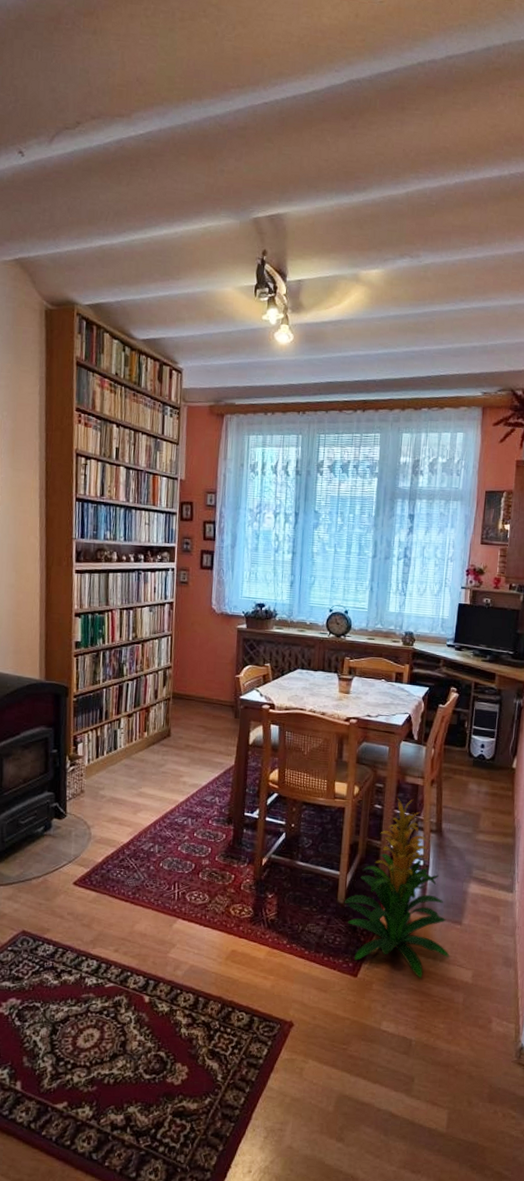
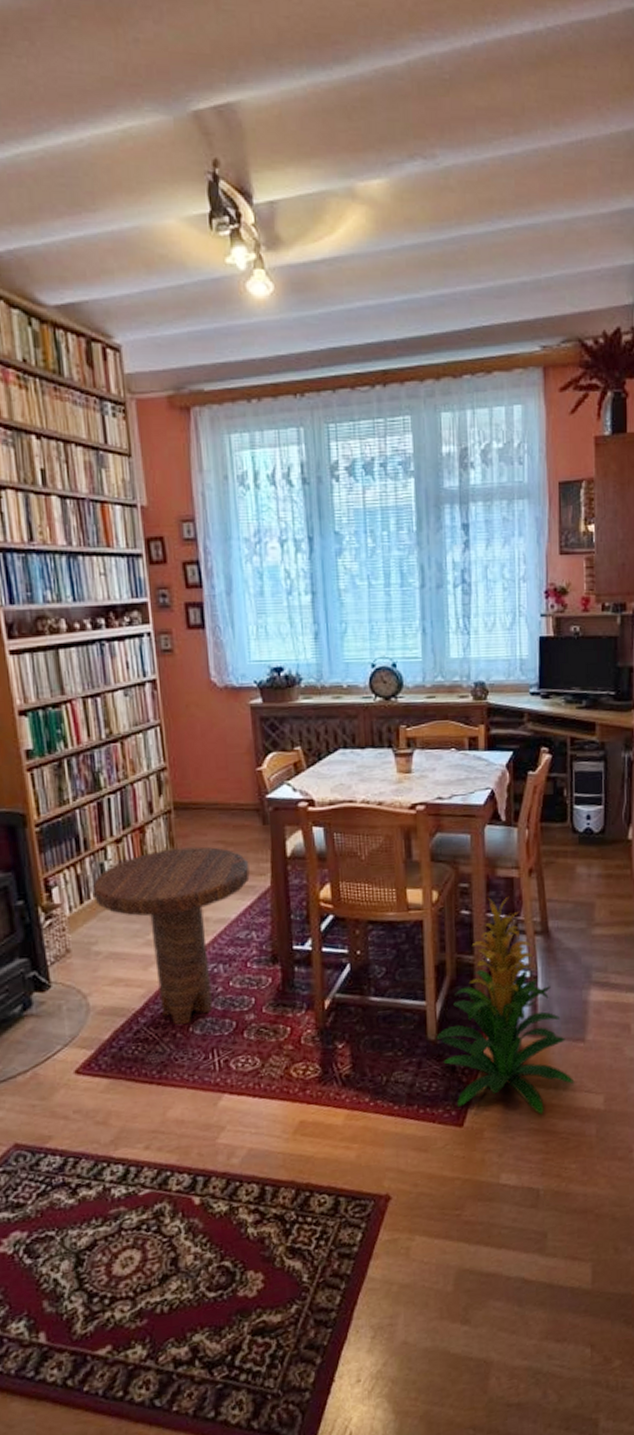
side table: none [106,726,221,860] -> present [92,846,250,1025]

